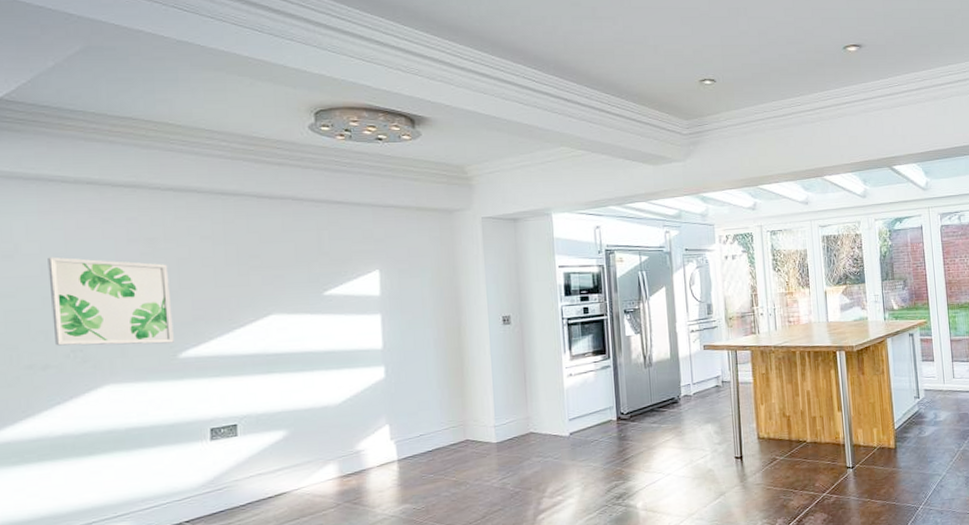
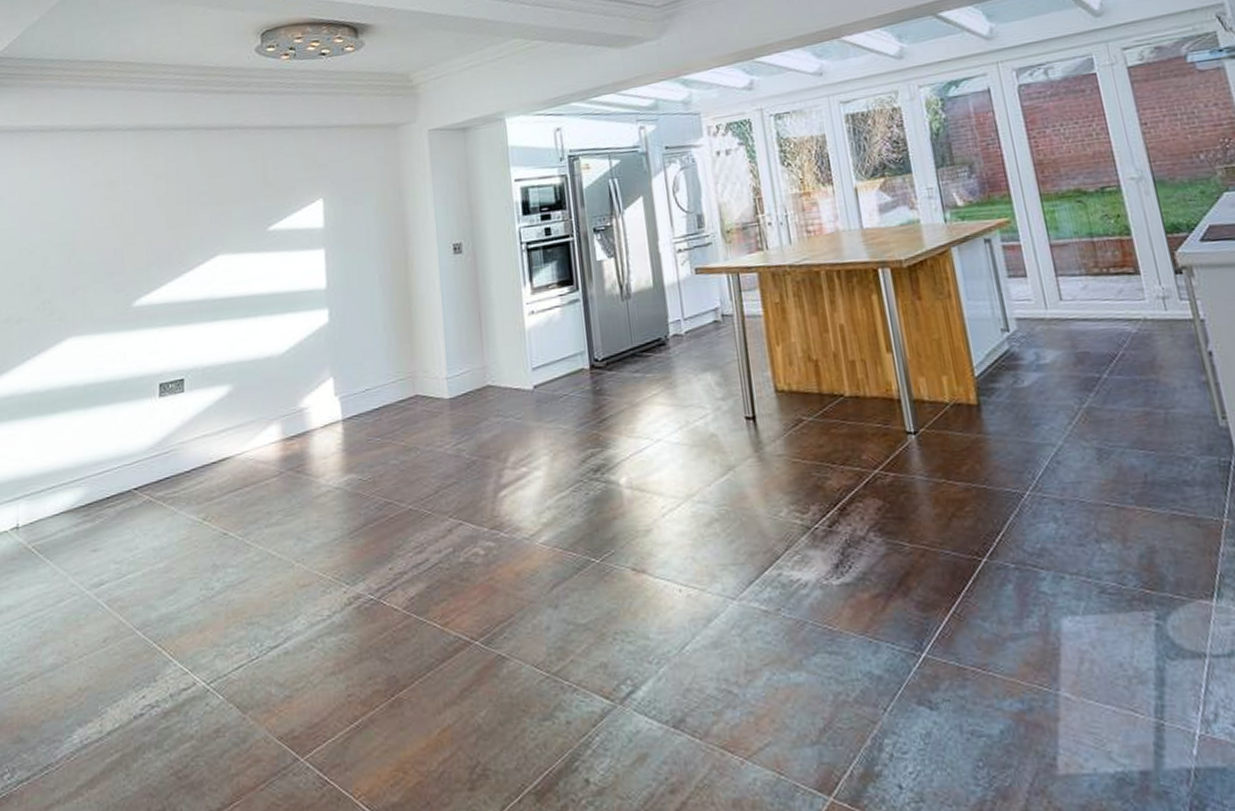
wall art: present [48,256,174,346] -> none [26,206,129,298]

